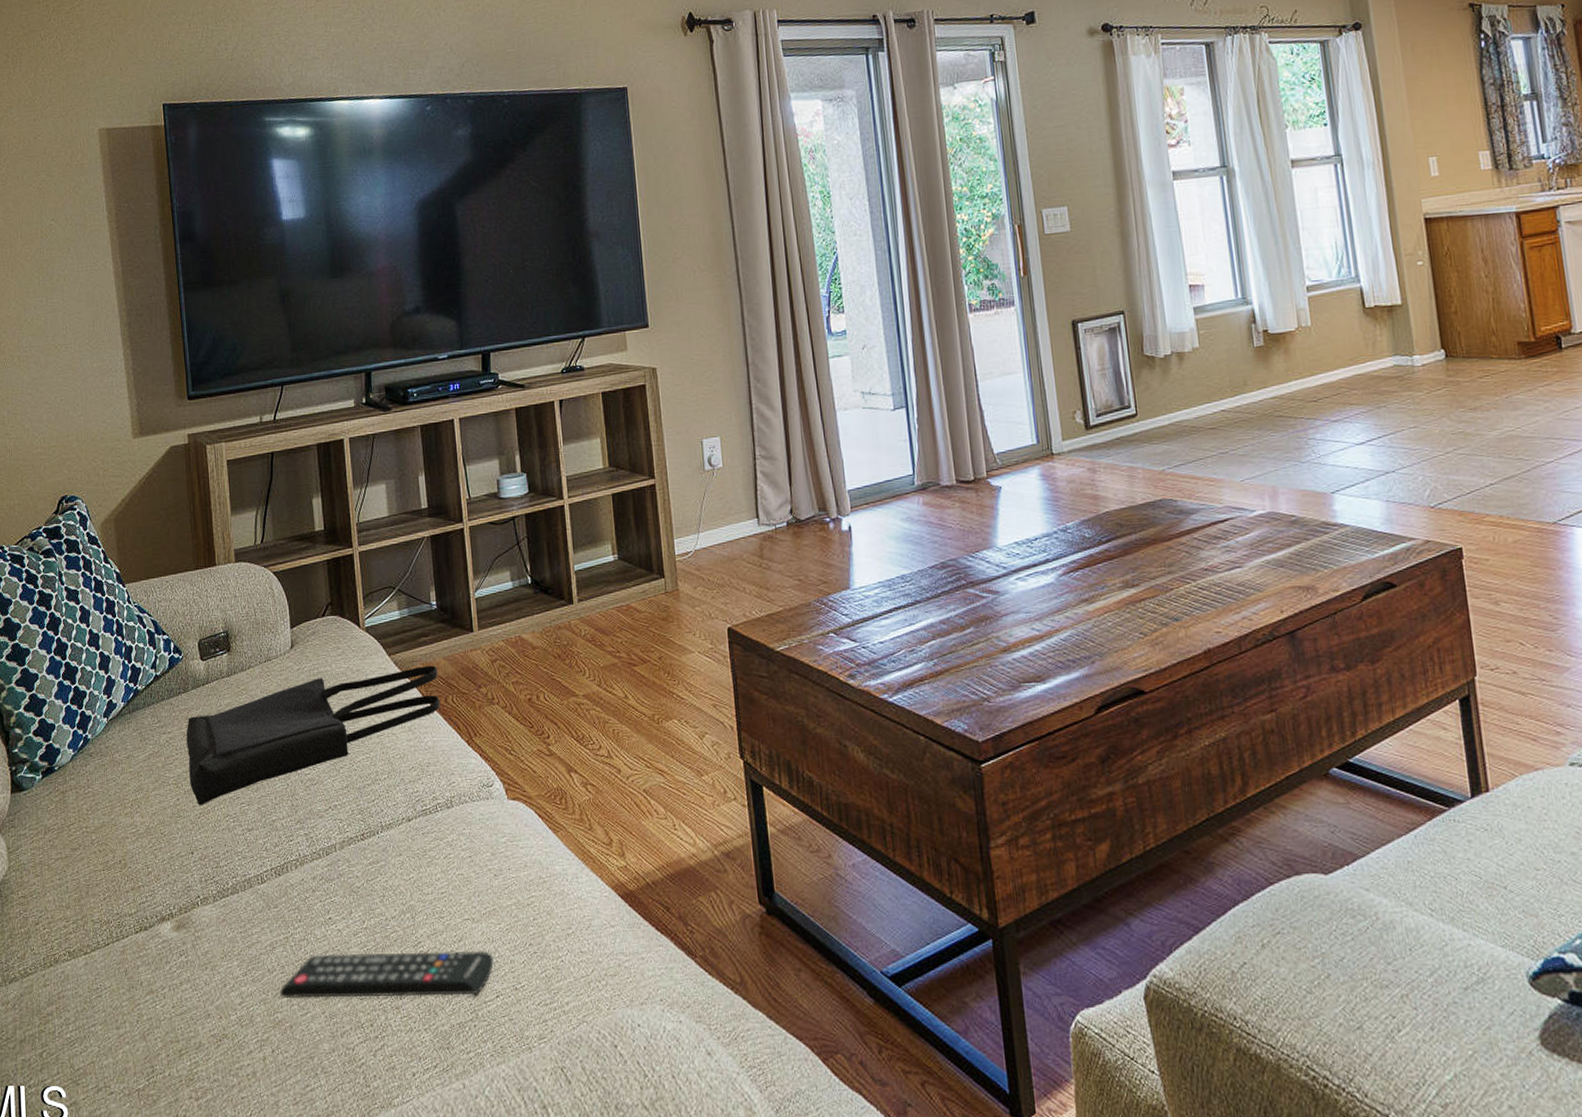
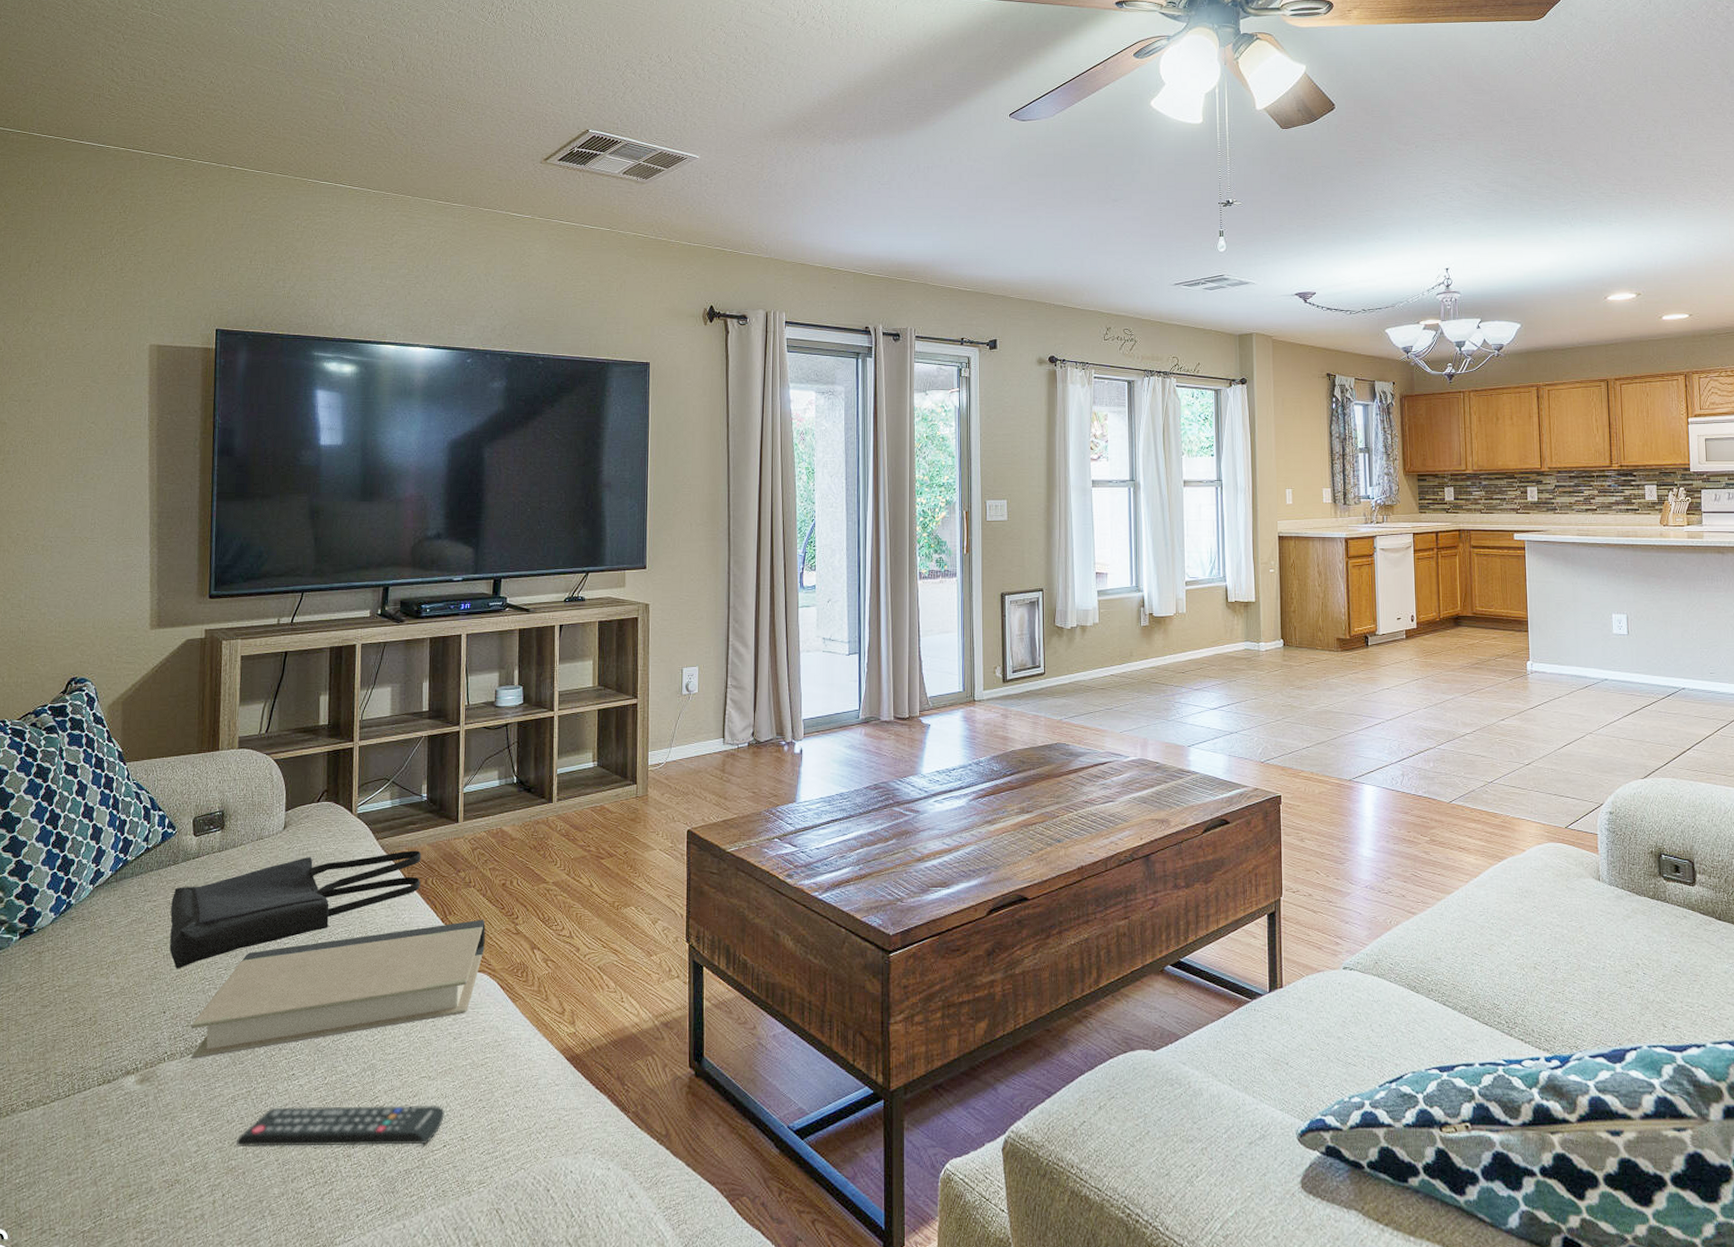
book: none [220,740,517,904] -> present [191,919,485,1060]

